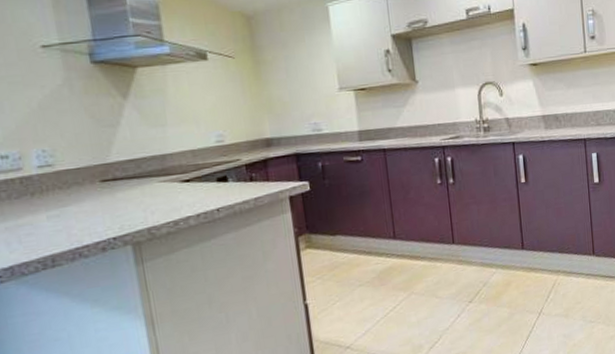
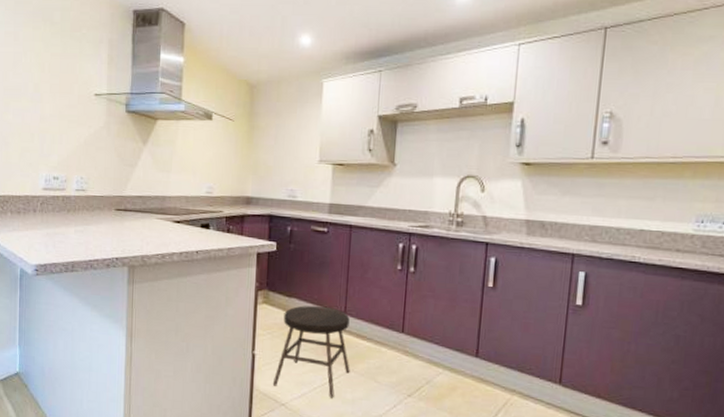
stool: none [331,236,410,331] -> present [272,305,350,398]

